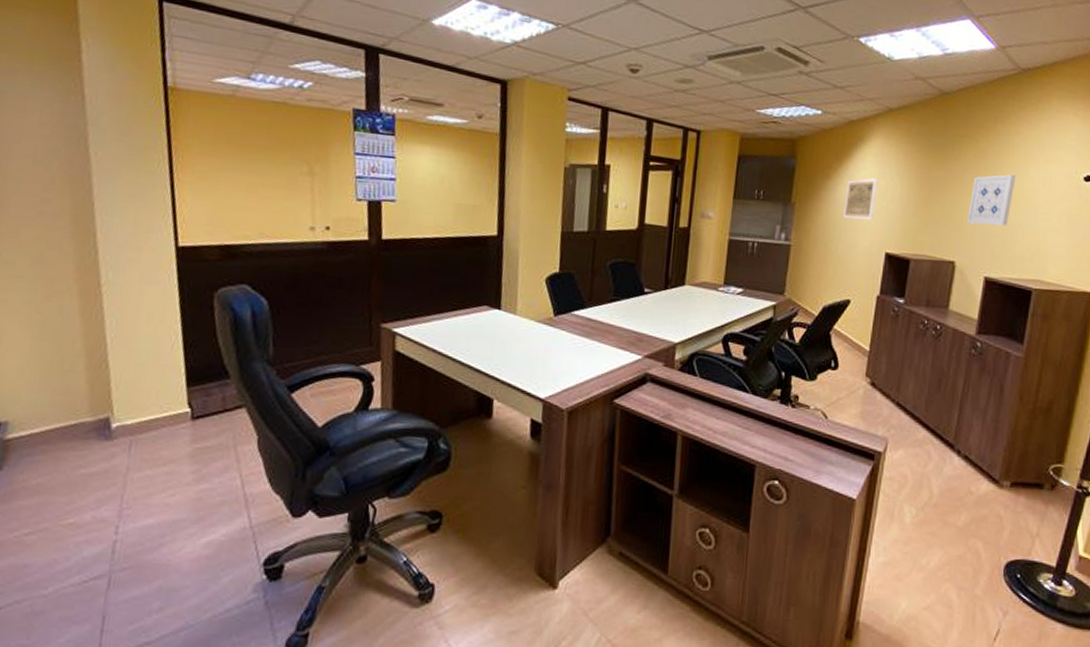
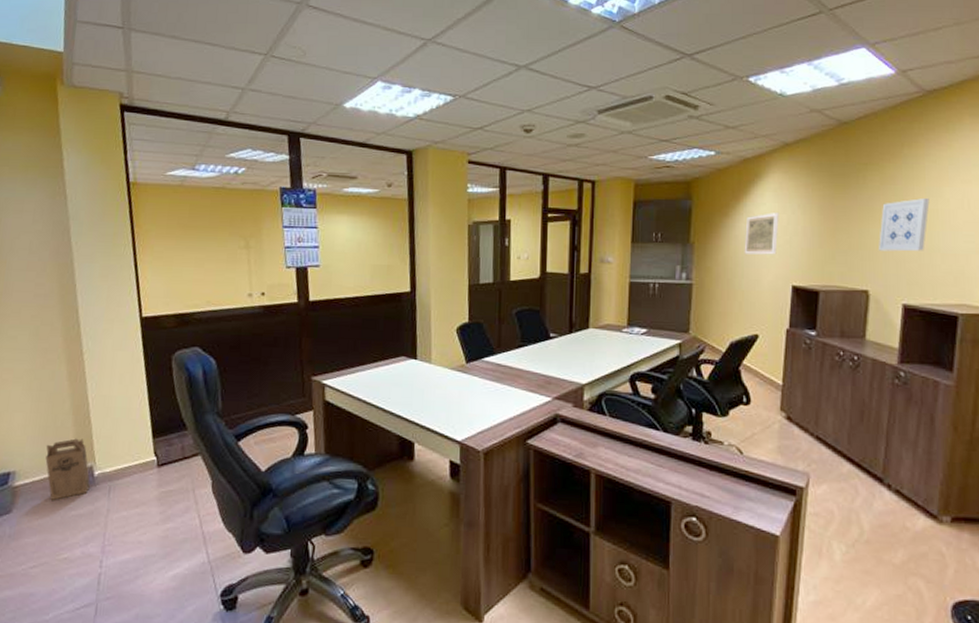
cardboard box: none [48,384,106,456] -> present [45,438,90,500]

